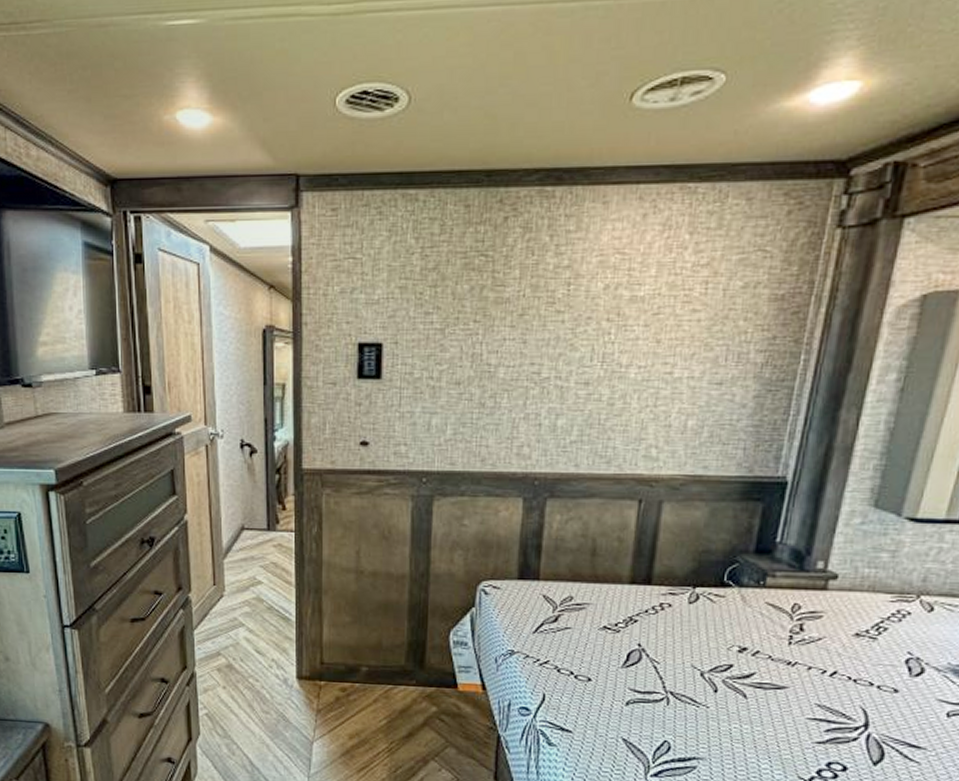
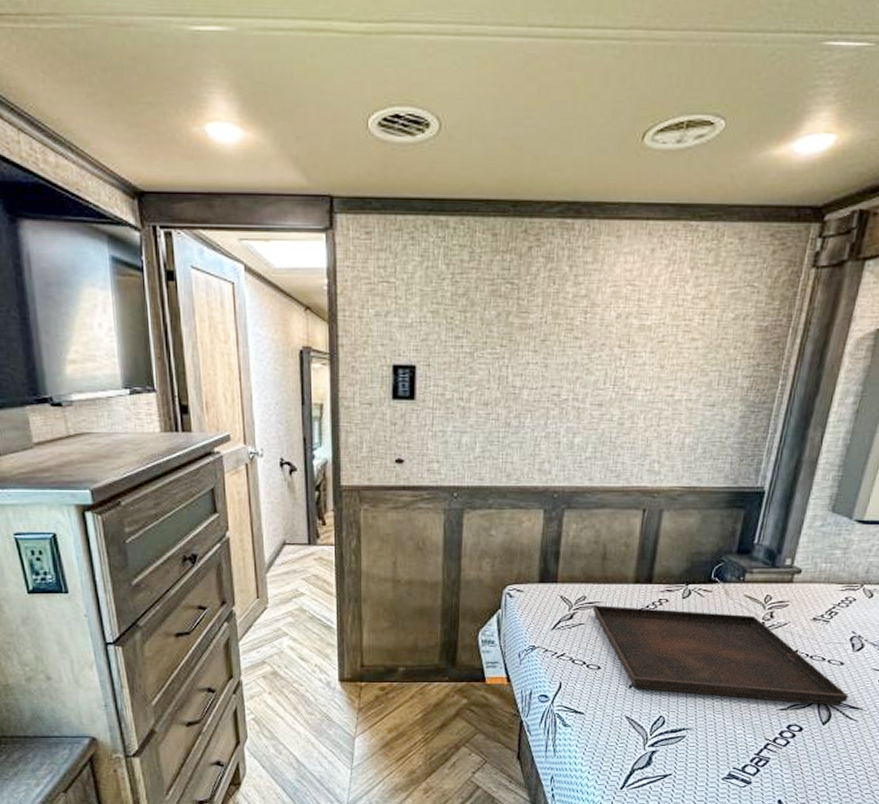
serving tray: none [581,607,907,742] -> present [593,605,849,705]

